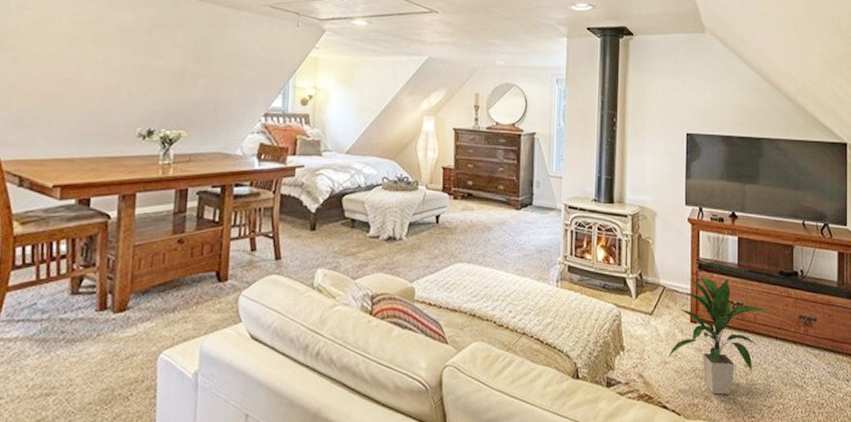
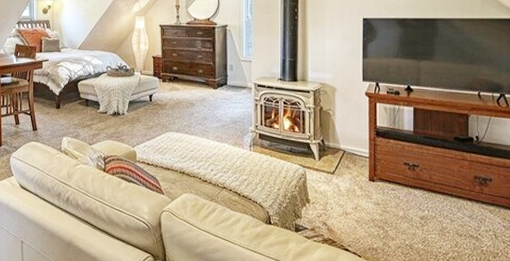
indoor plant: present [667,275,770,395] -> none [348,141,445,242]

